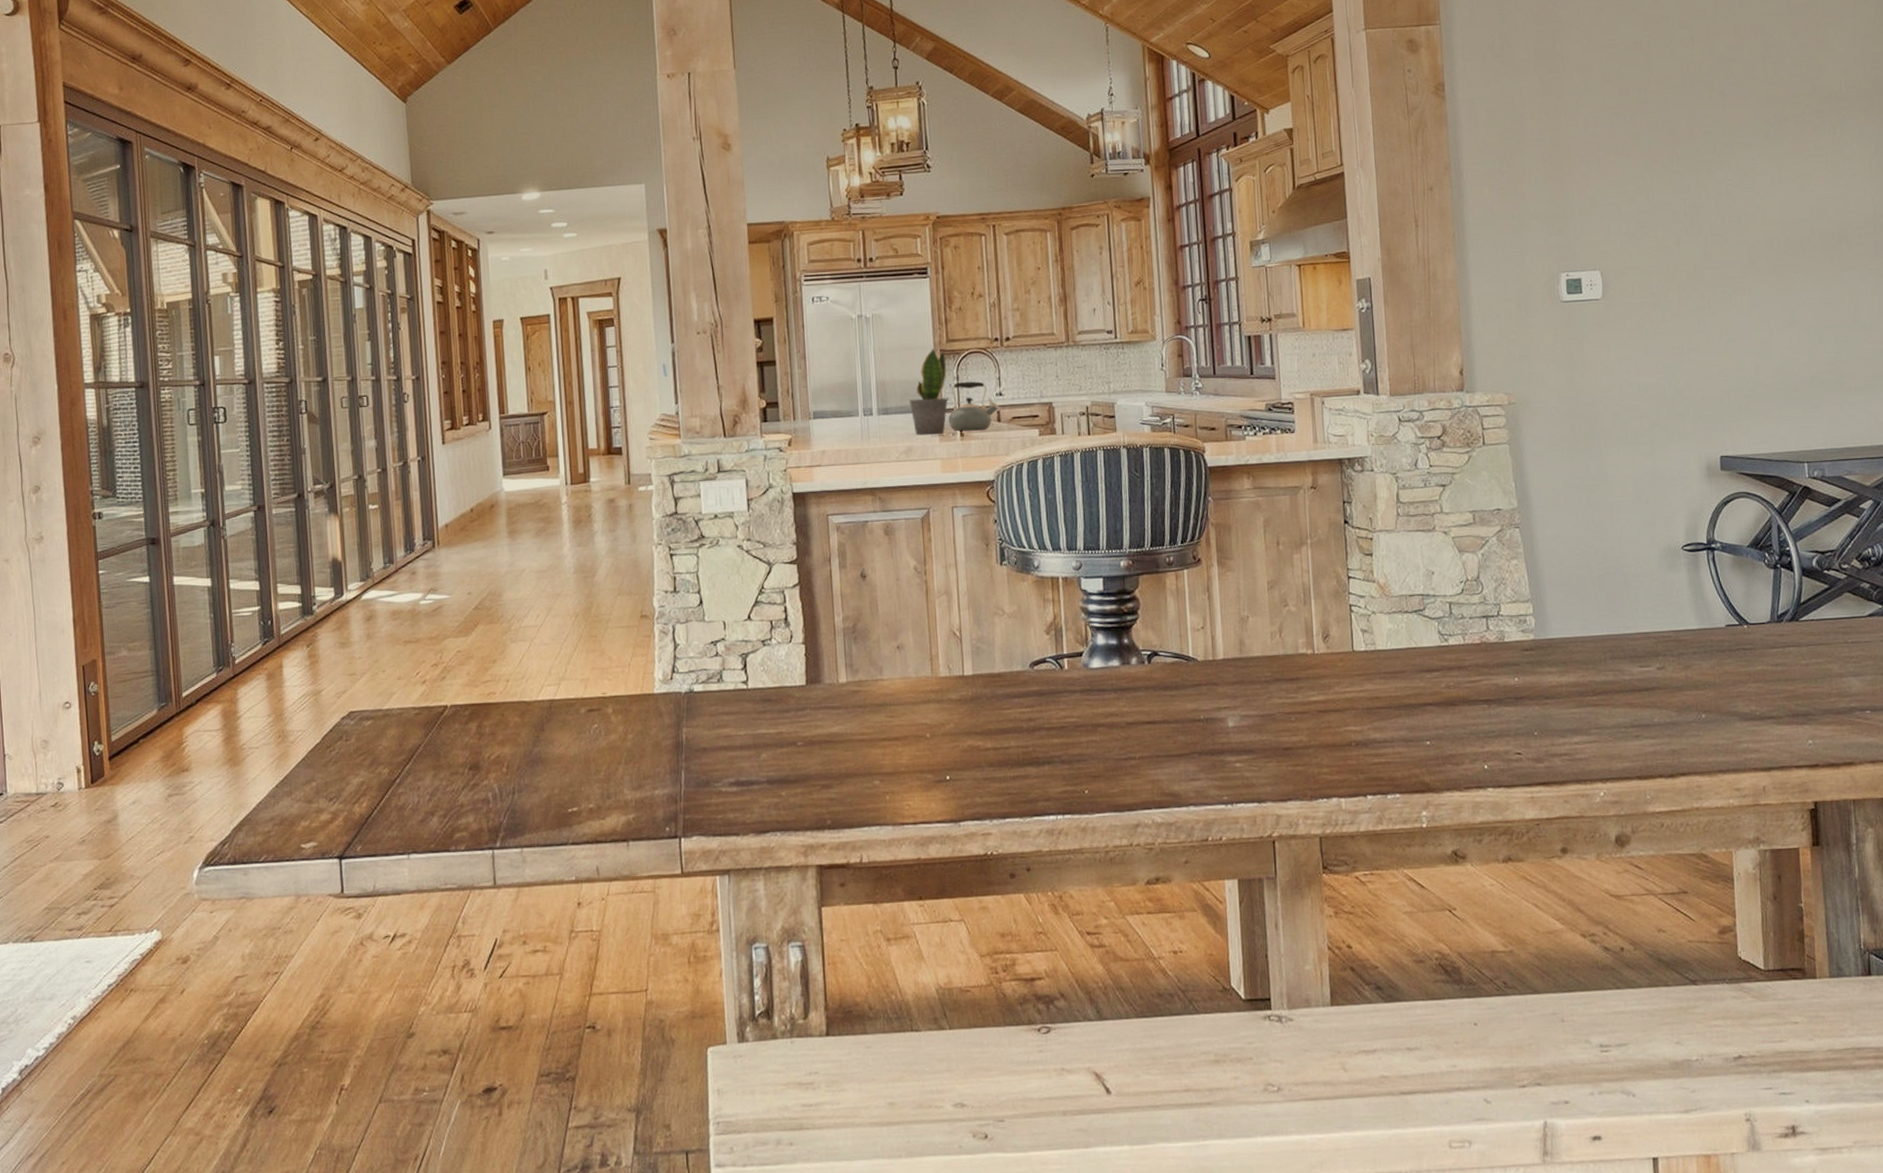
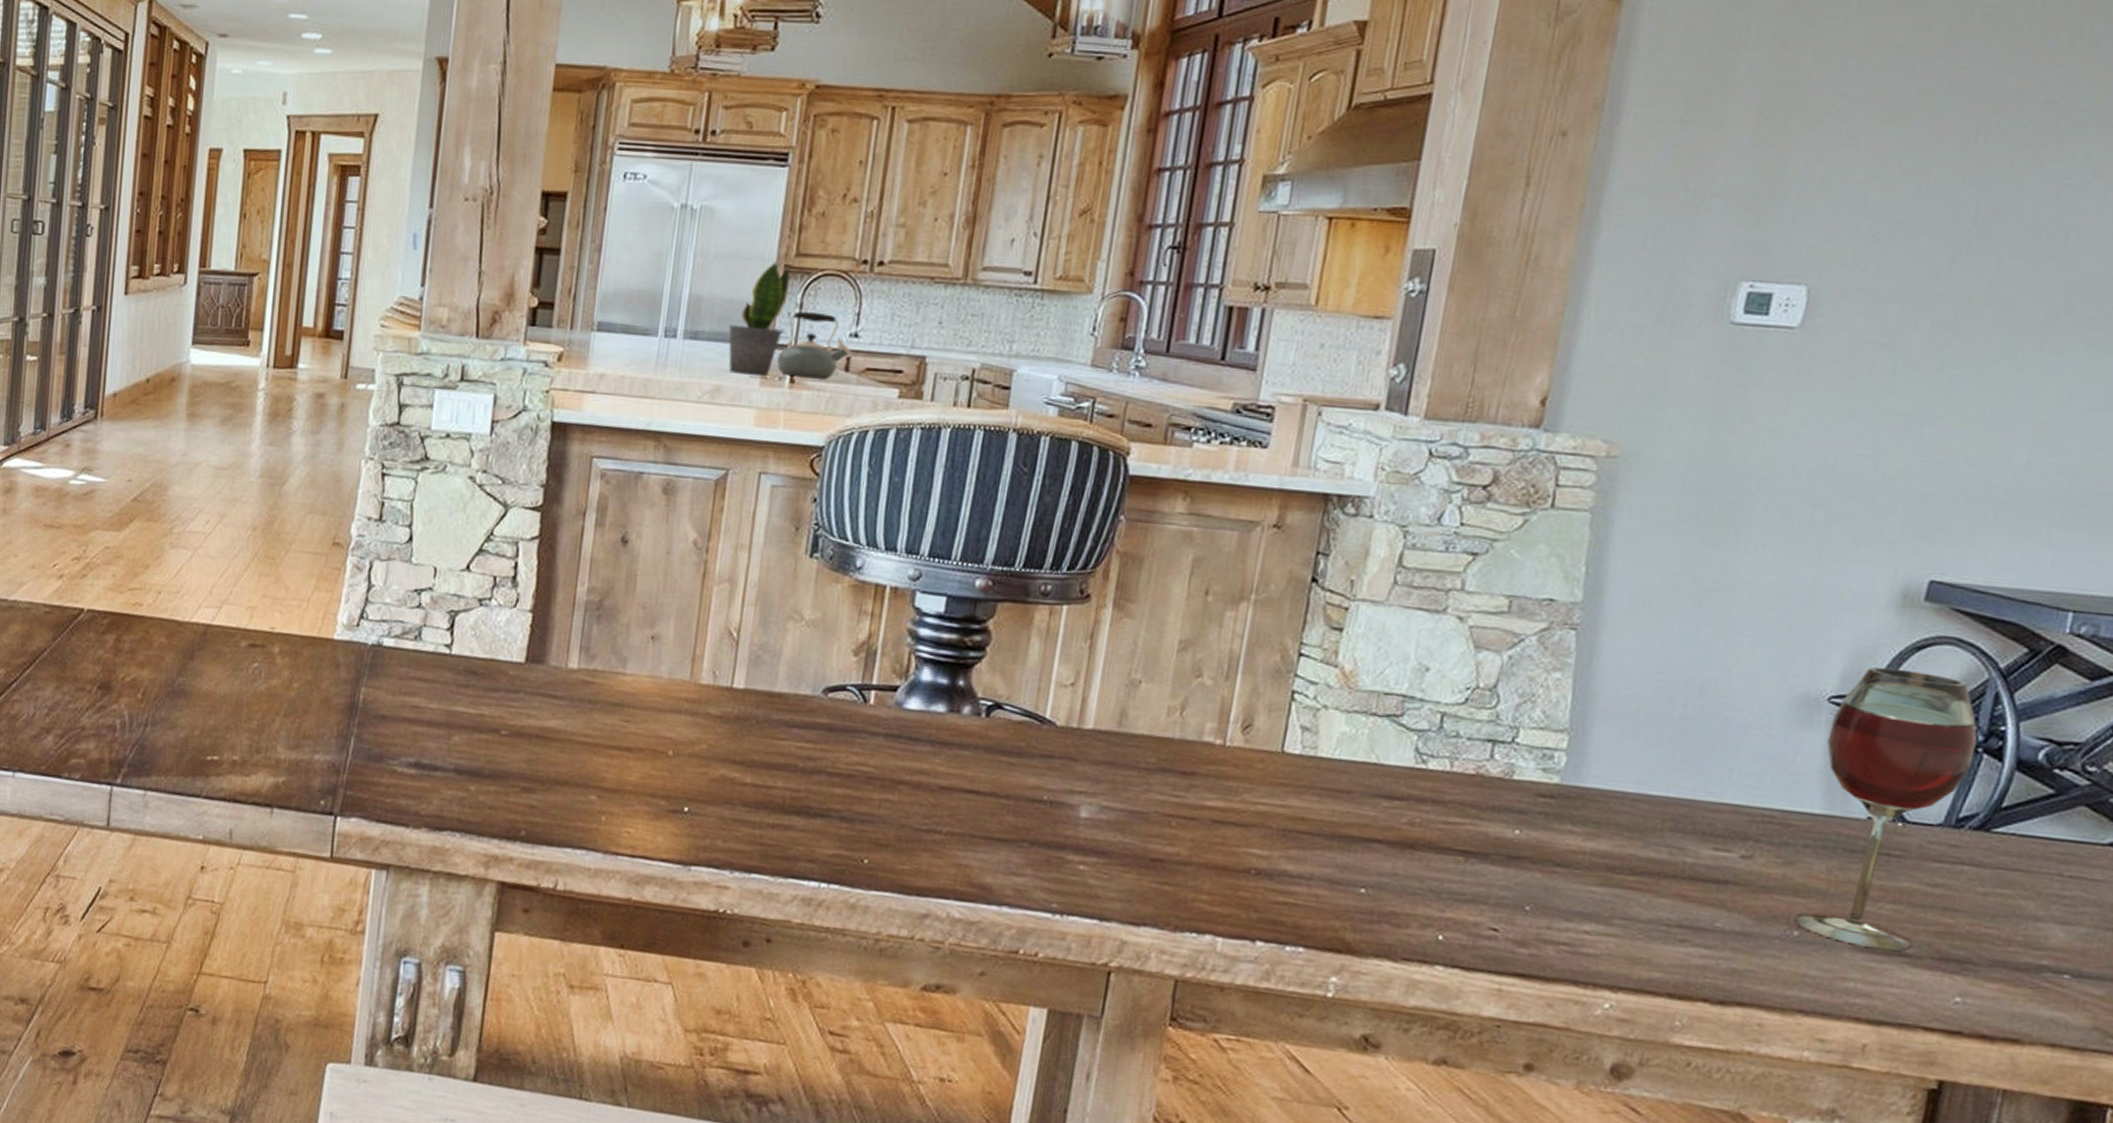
wineglass: none [1687,519,1777,717] -> present [1795,667,1978,952]

